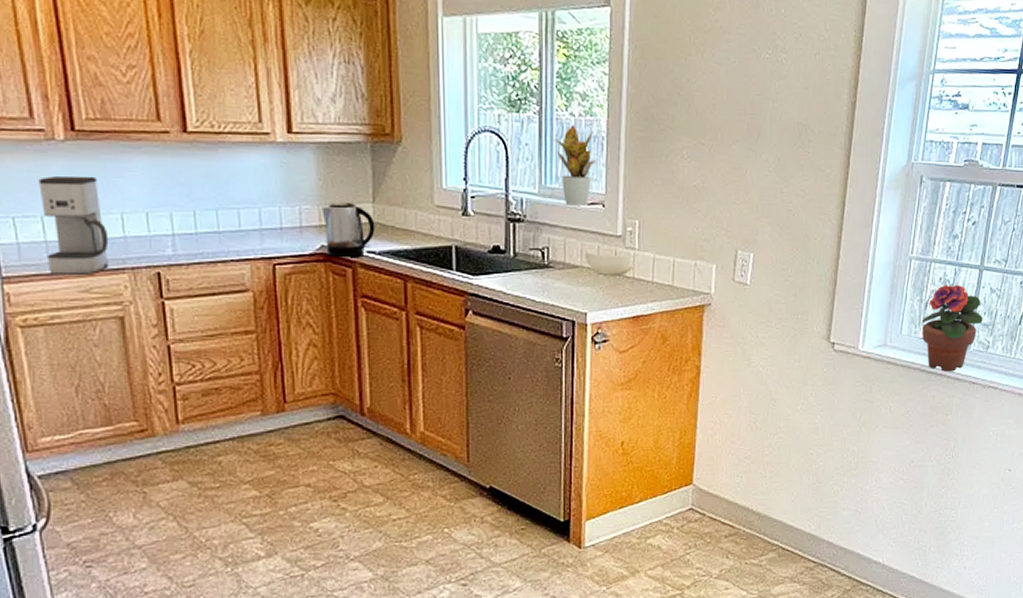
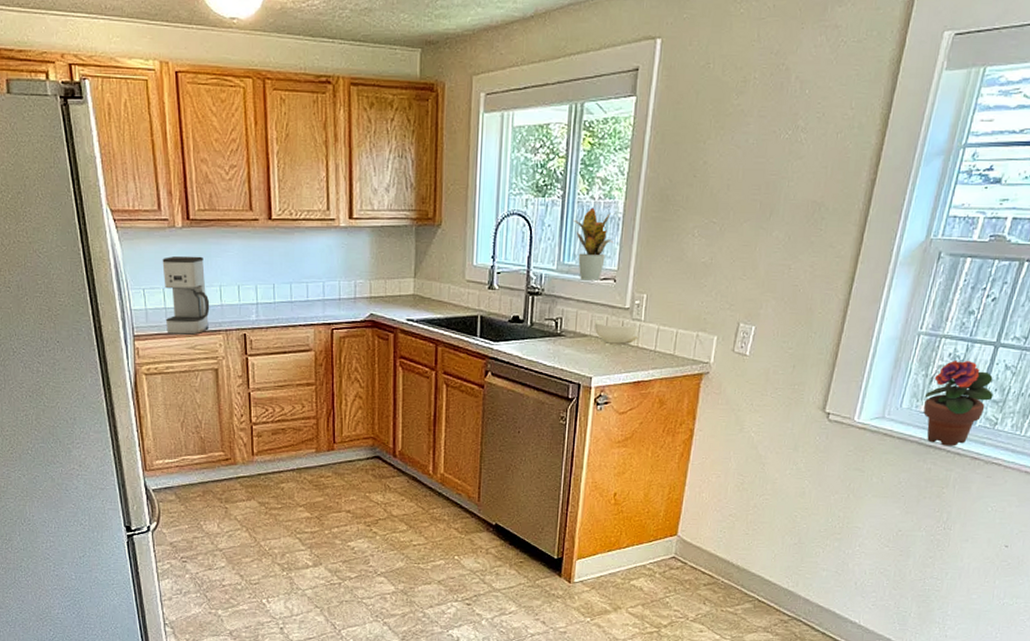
kettle: present [321,201,375,258] -> none [372,276,415,325]

